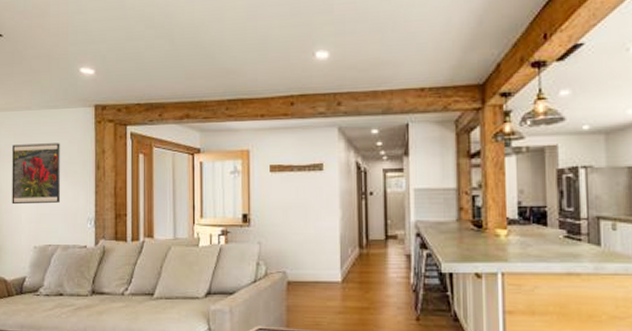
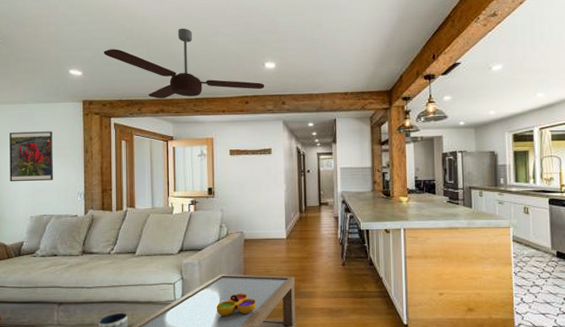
ceiling fan: none [119,11,315,101] -> present [104,28,265,99]

